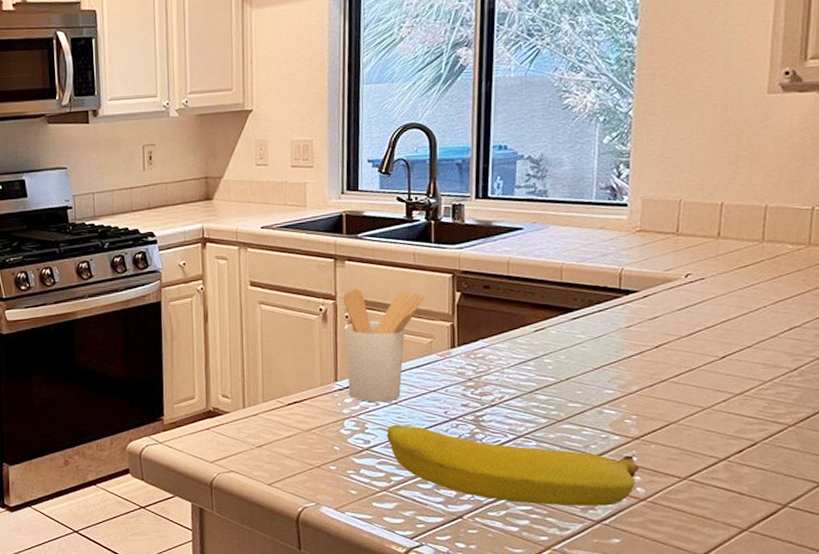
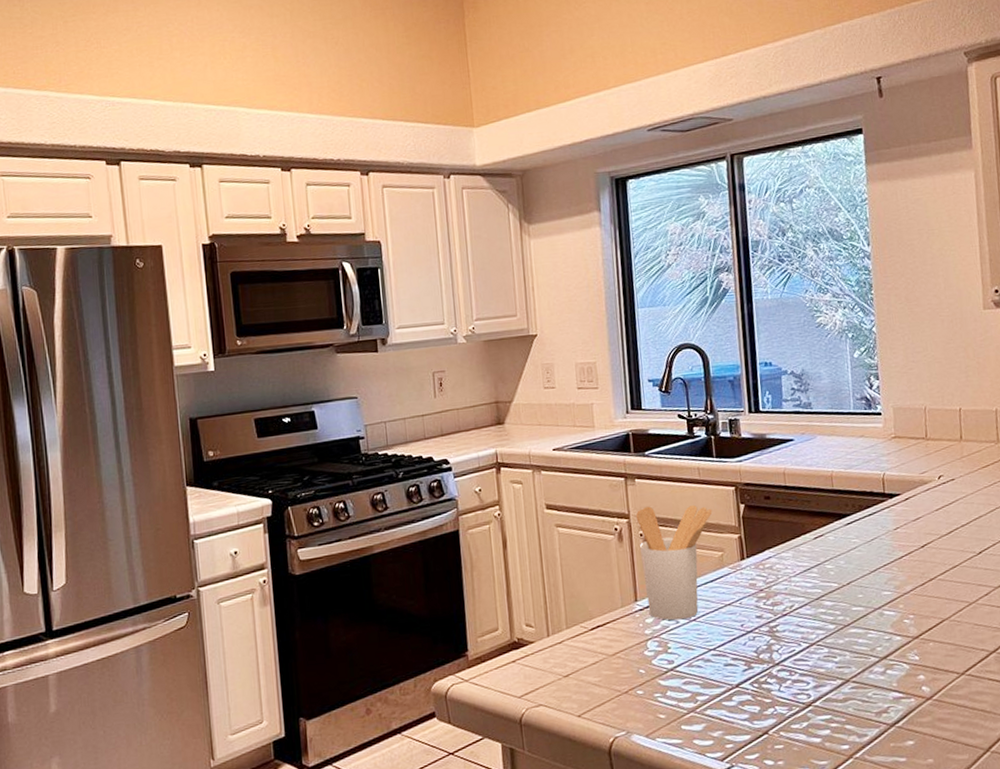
banana: present [387,424,640,506] -> none [688,641,923,713]

